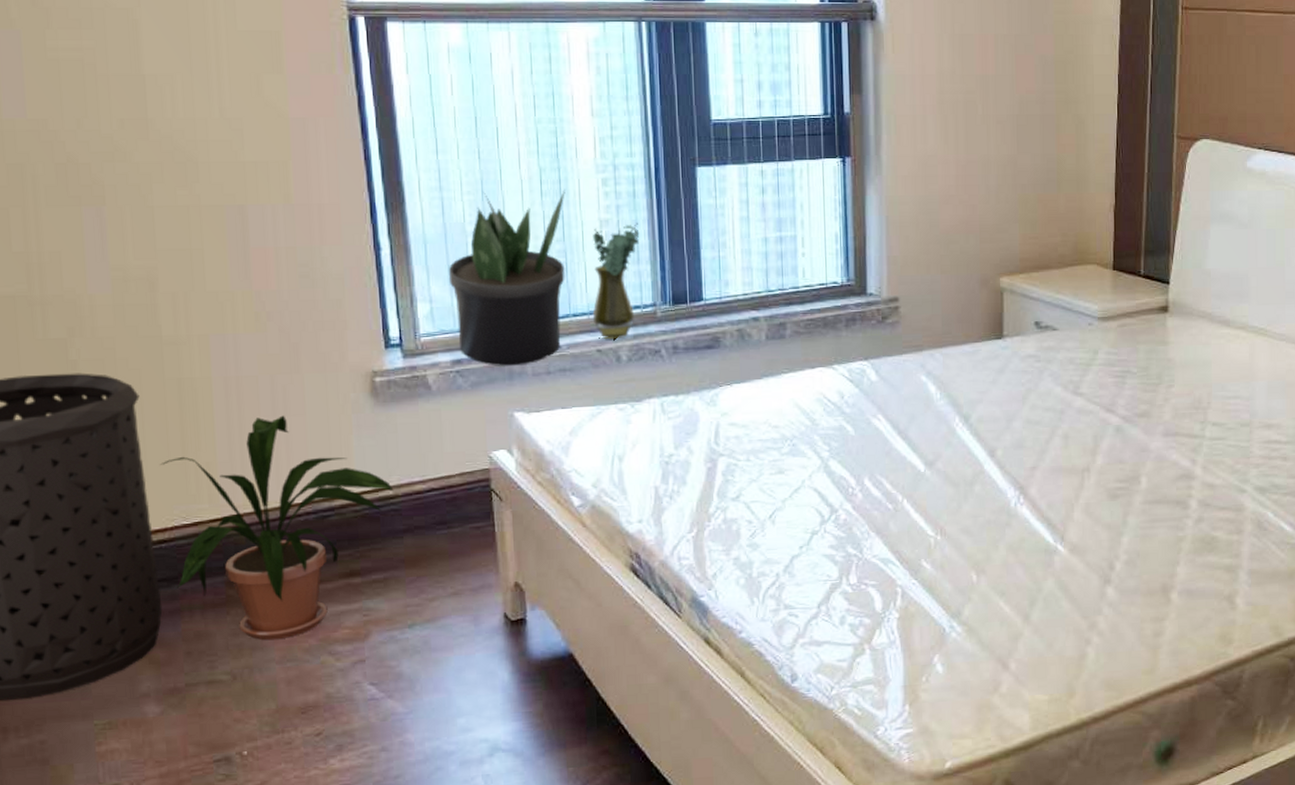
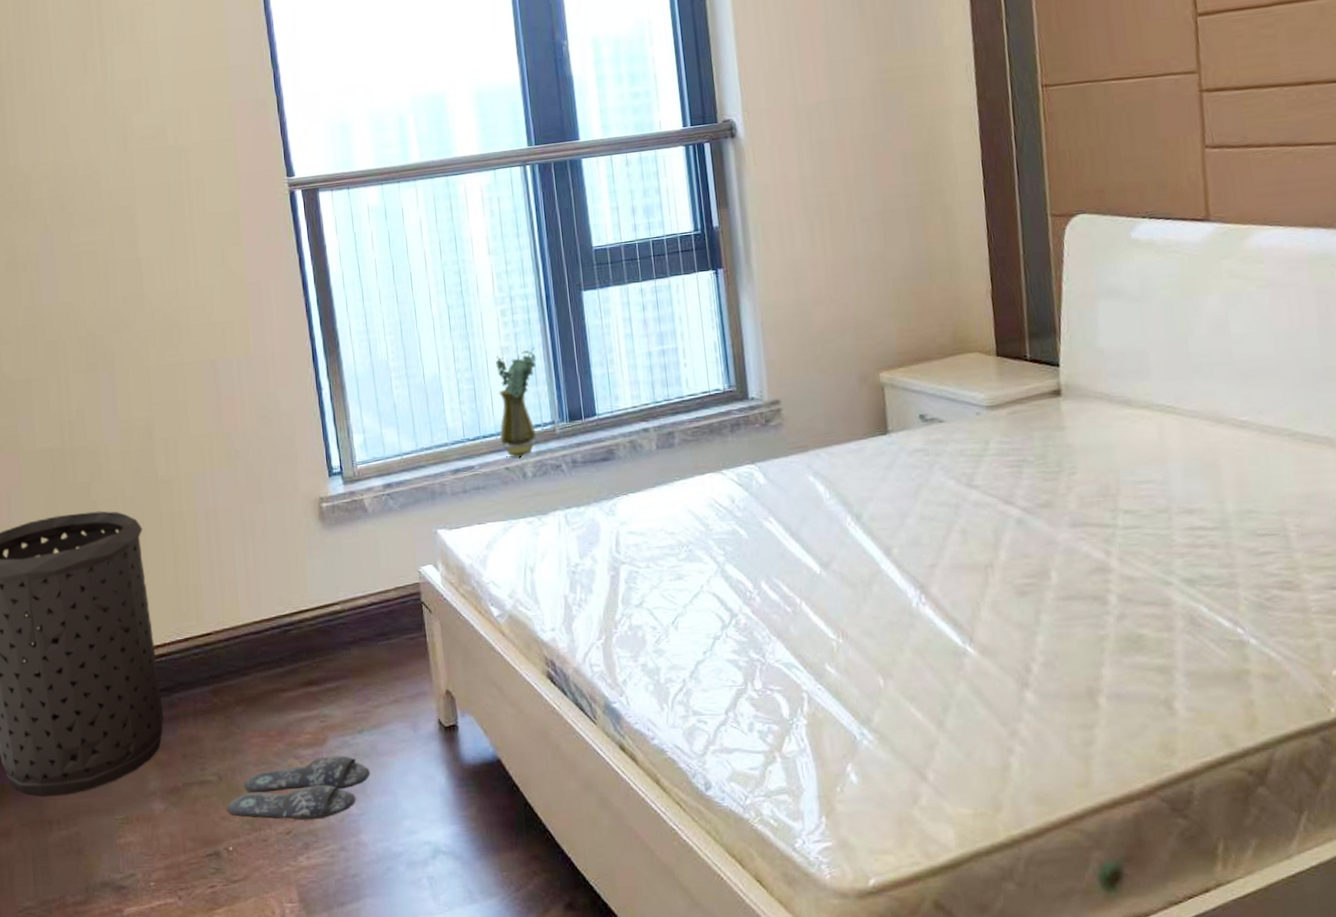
house plant: present [160,415,394,641] -> none [159,540,341,745]
slippers: none [243,651,420,720] -> present [228,755,370,820]
planter: present [448,188,565,366] -> none [376,322,474,488]

